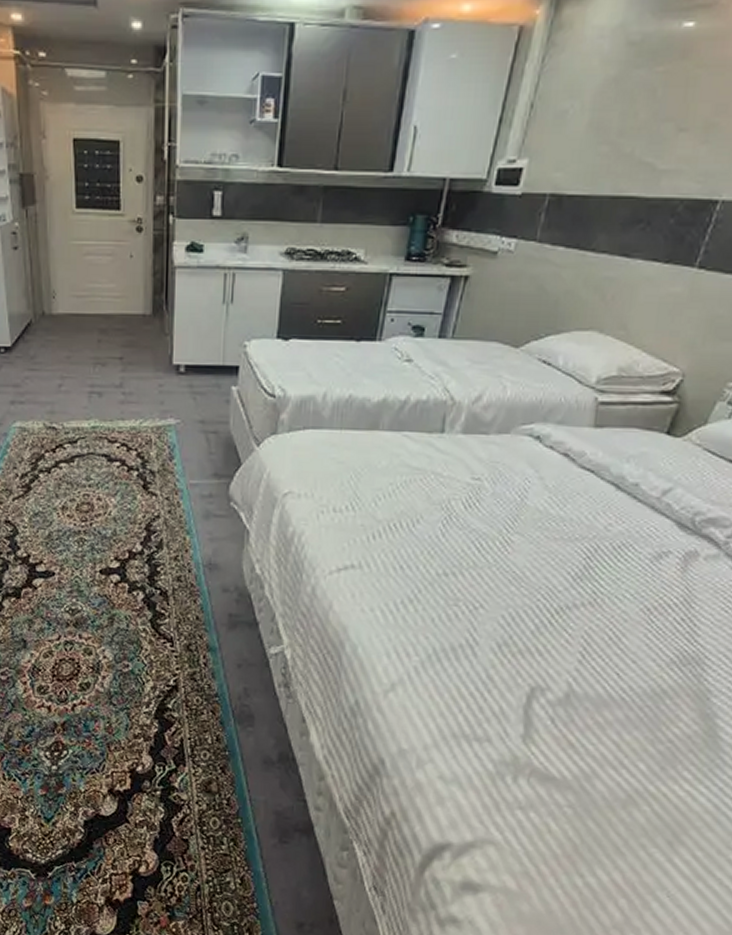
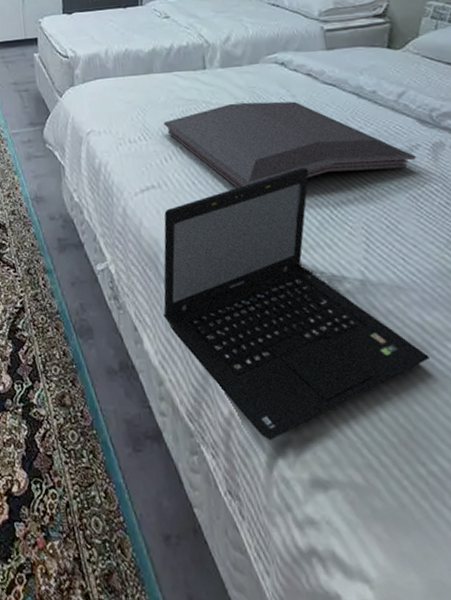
laptop: none [337,563,617,843] -> present [162,167,429,441]
serving tray: none [379,478,663,579] -> present [163,101,416,188]

